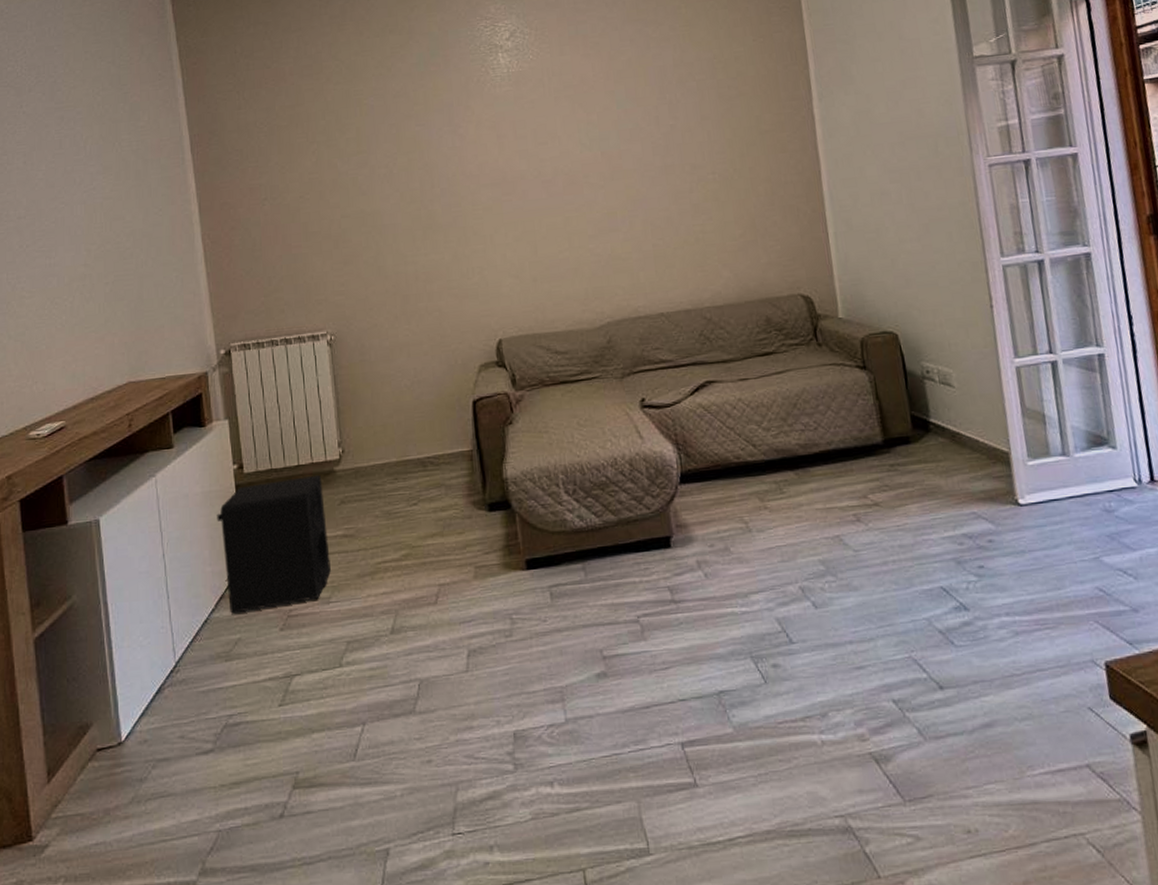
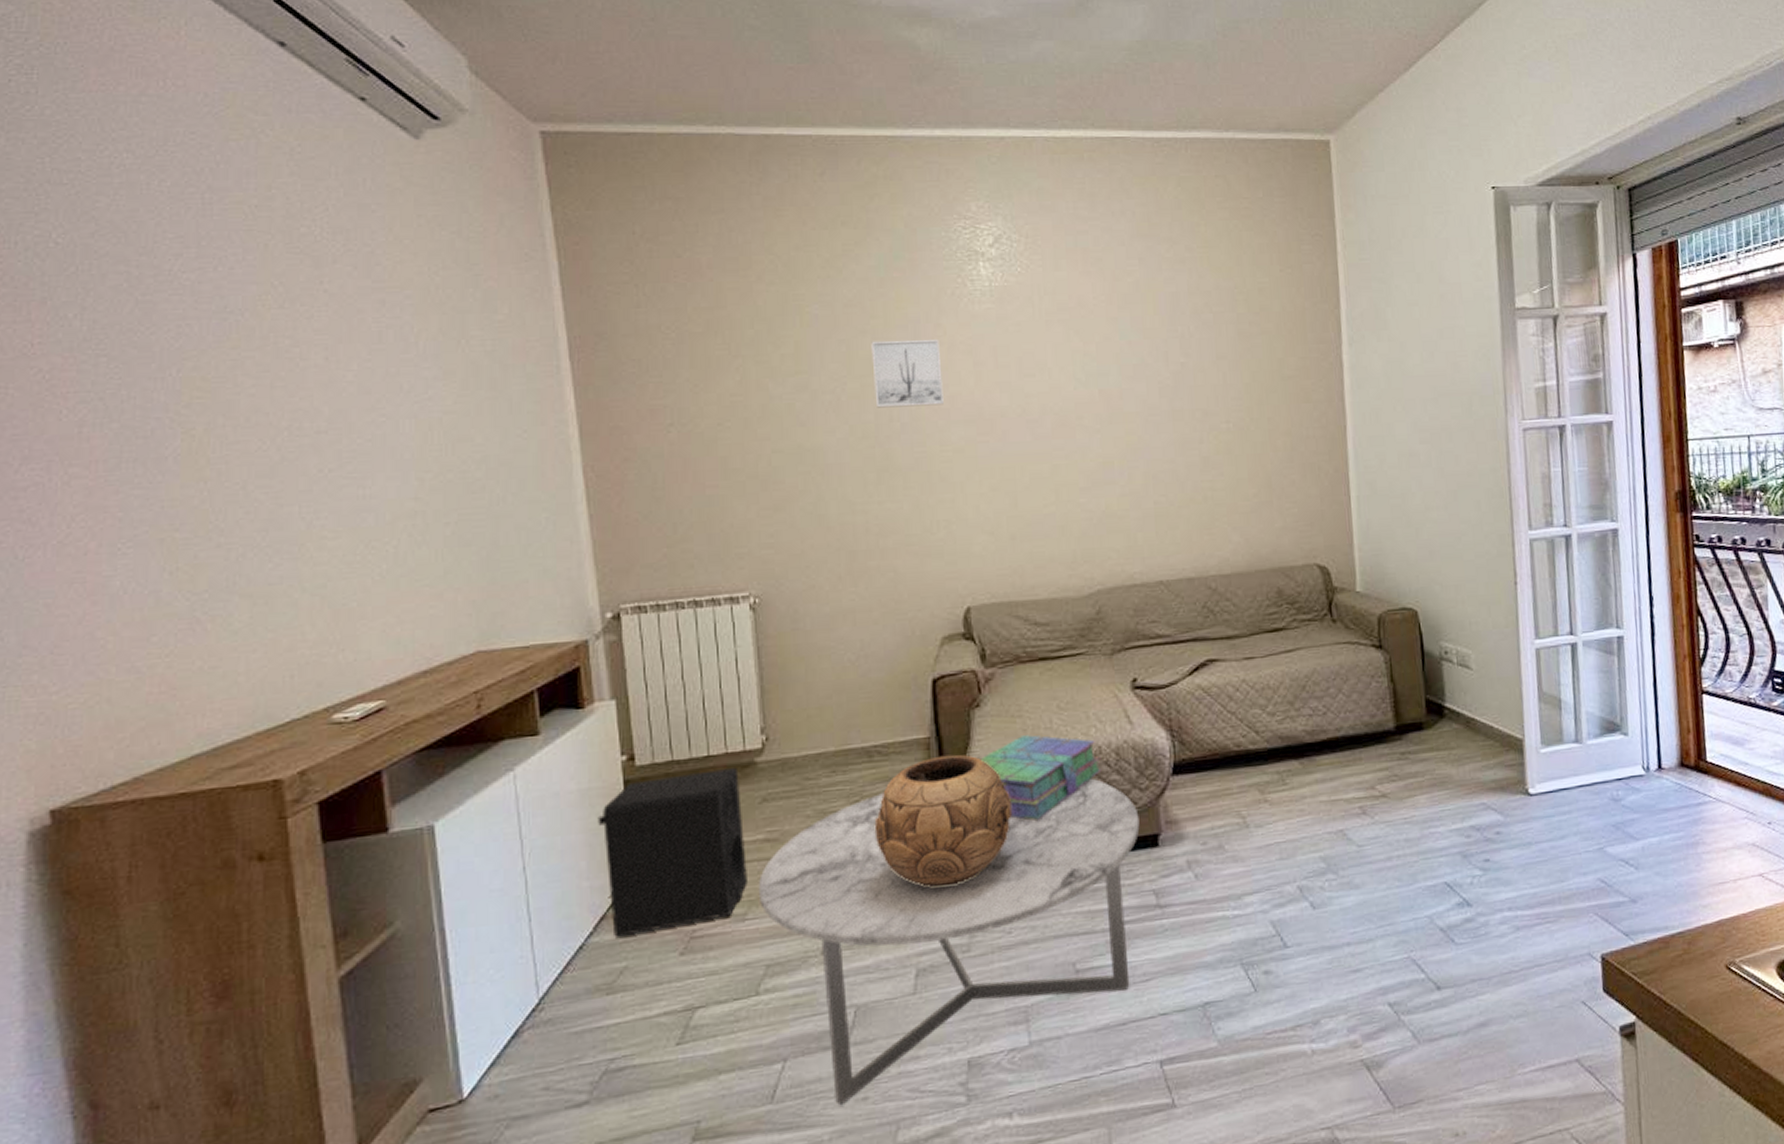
coffee table: none [339,486,654,767] -> present [758,778,1140,1106]
wall art: none [415,119,474,177] -> present [871,340,944,408]
decorative bowl: none [429,465,544,579] -> present [874,754,1013,887]
stack of books: none [514,448,618,523] -> present [980,735,1102,820]

